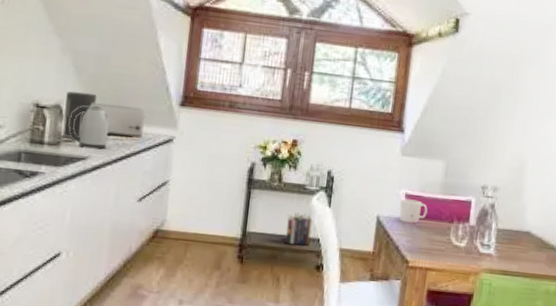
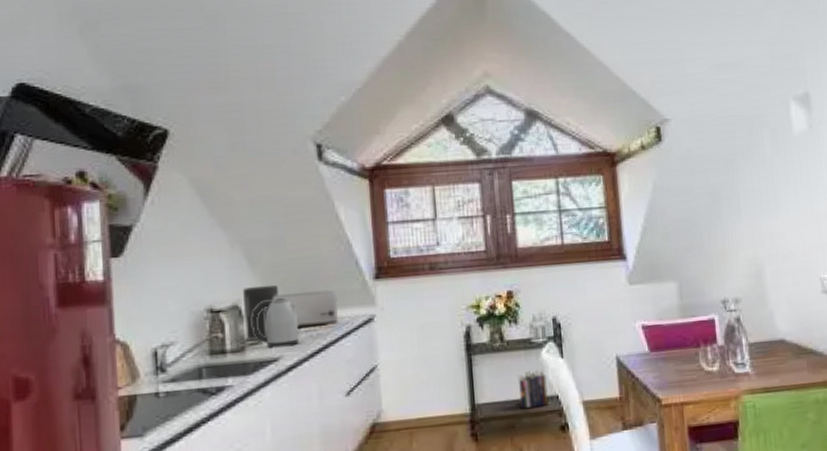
mug: present [399,199,428,223] -> none [638,330,670,357]

